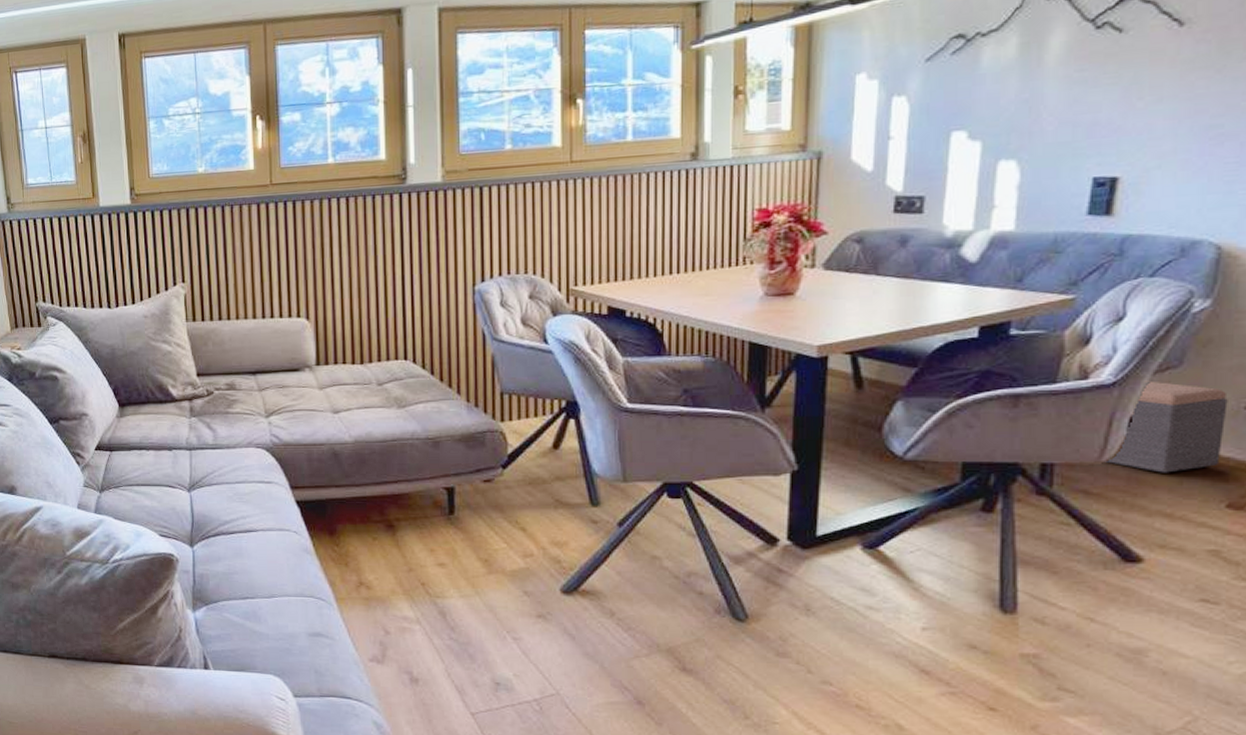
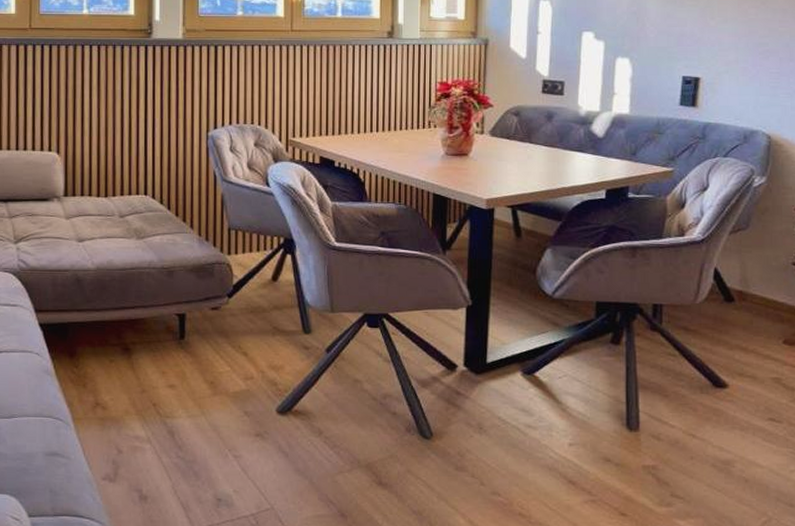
footstool: present [1103,380,1228,473] -> none [697,239,781,314]

